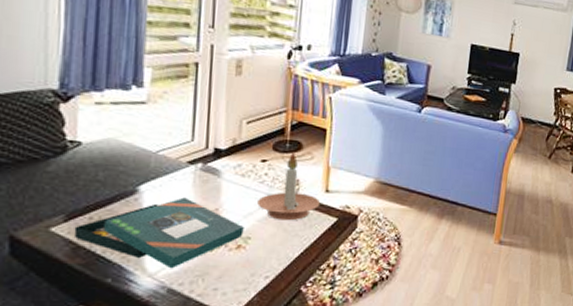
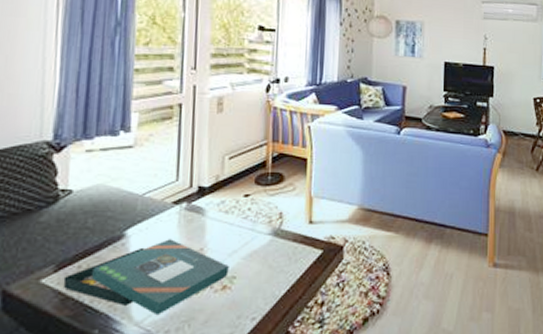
candle holder: present [257,152,321,221] -> none [242,184,305,256]

